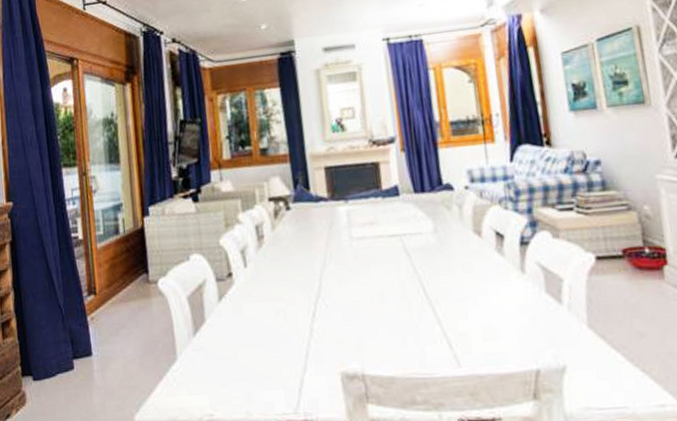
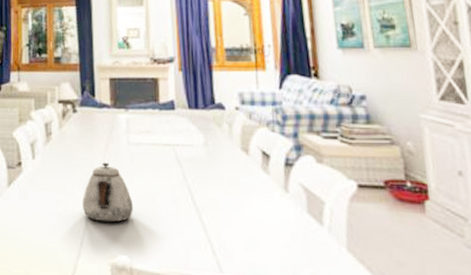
teapot: none [304,262,361,329] -> present [82,162,133,223]

